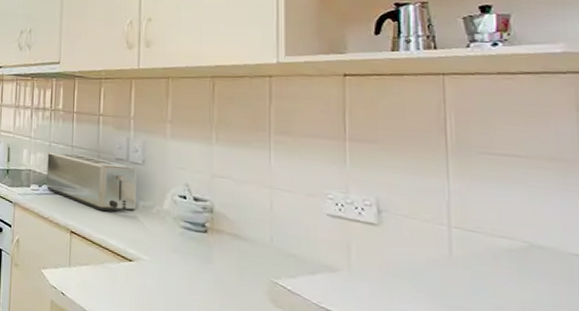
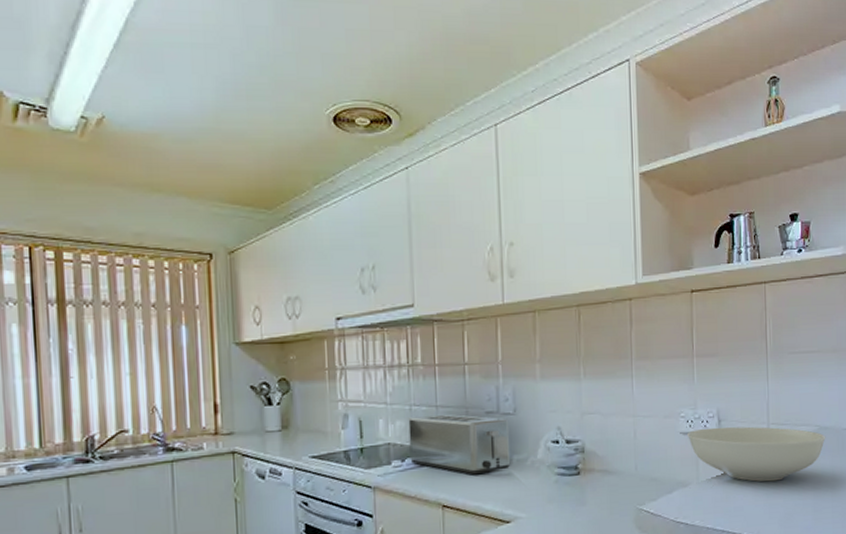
bowl: none [335,215,542,294] -> present [686,426,826,482]

